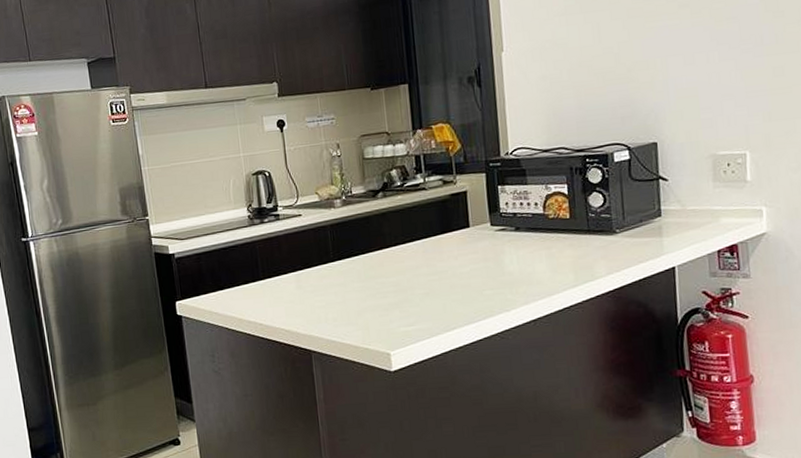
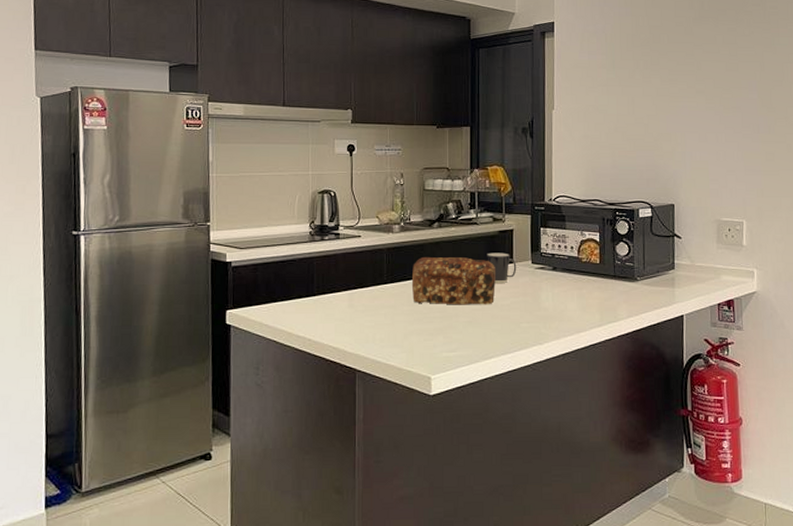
bread loaf: none [359,226,452,279] -> present [411,256,496,305]
mug: none [439,217,474,250] -> present [487,253,517,283]

